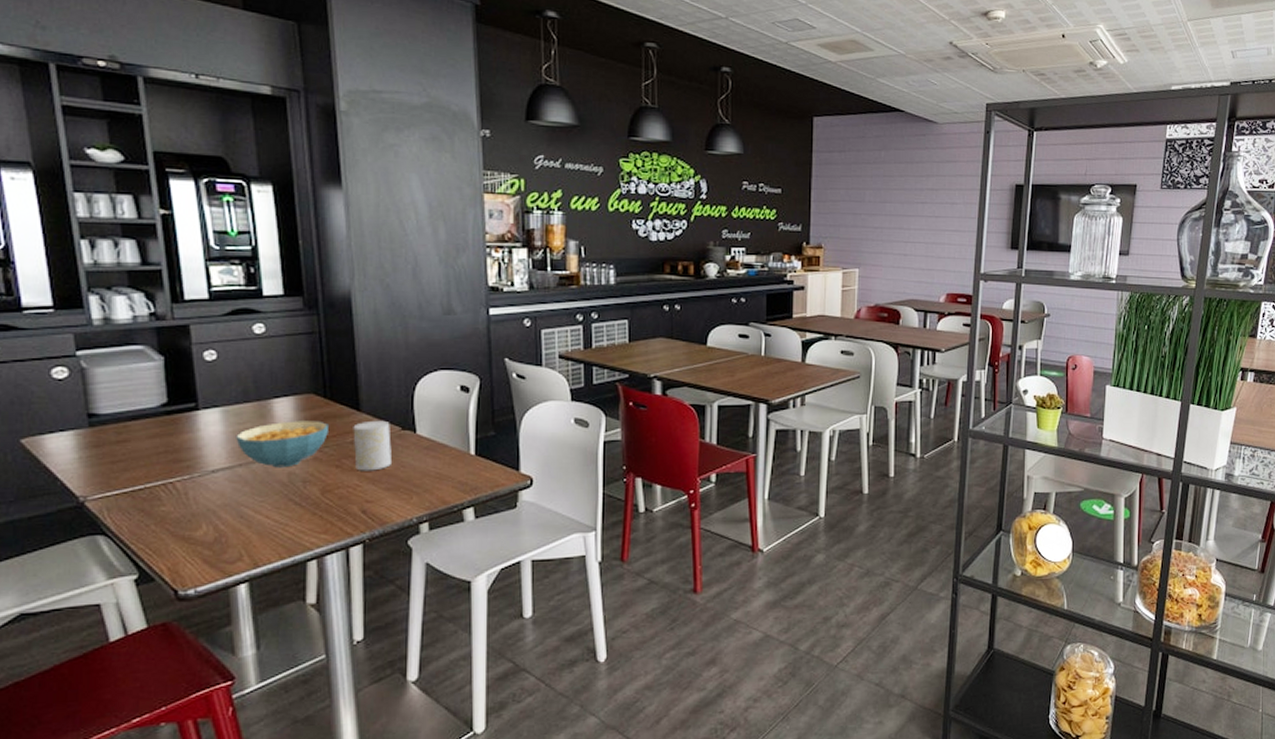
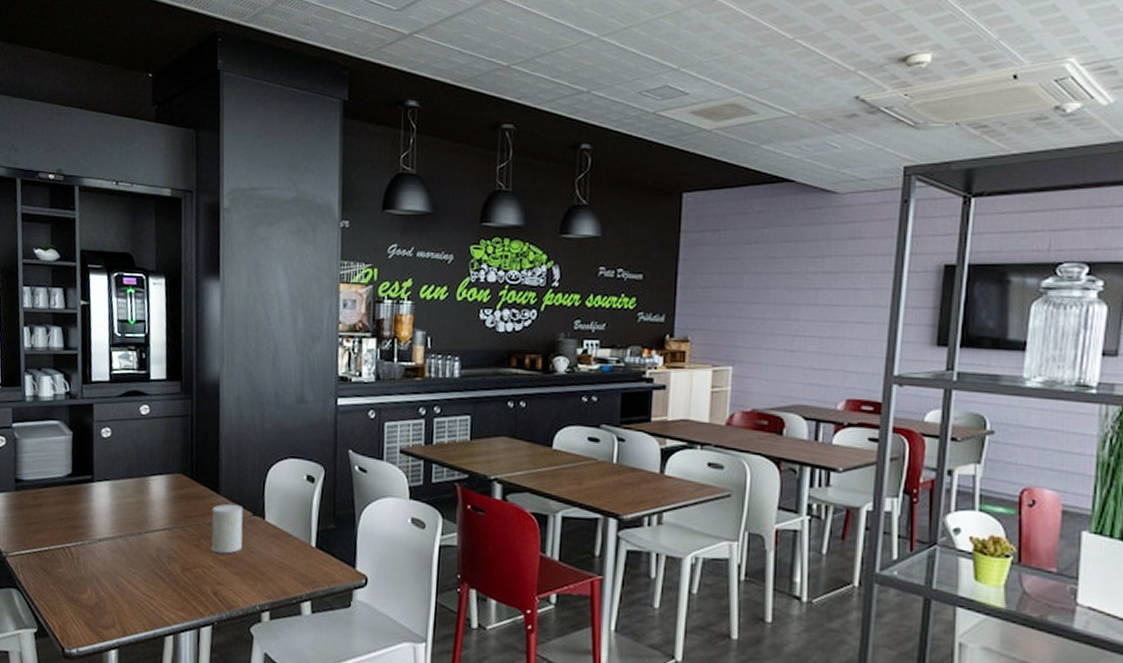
cereal bowl: present [236,420,328,468] -> none [119,498,192,543]

